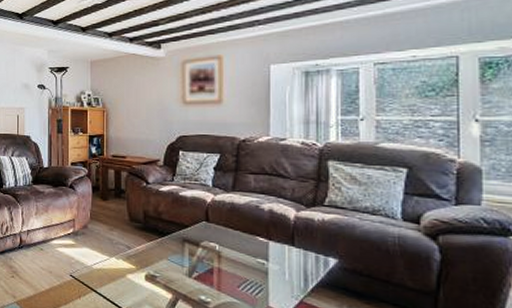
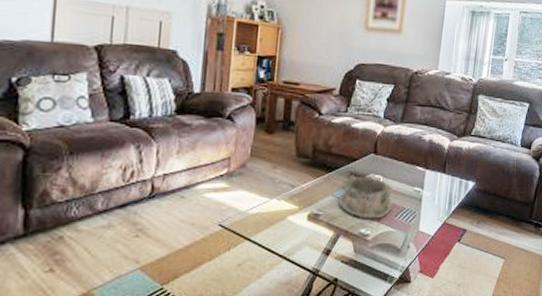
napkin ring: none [172,240,234,288] -> present [337,174,393,219]

